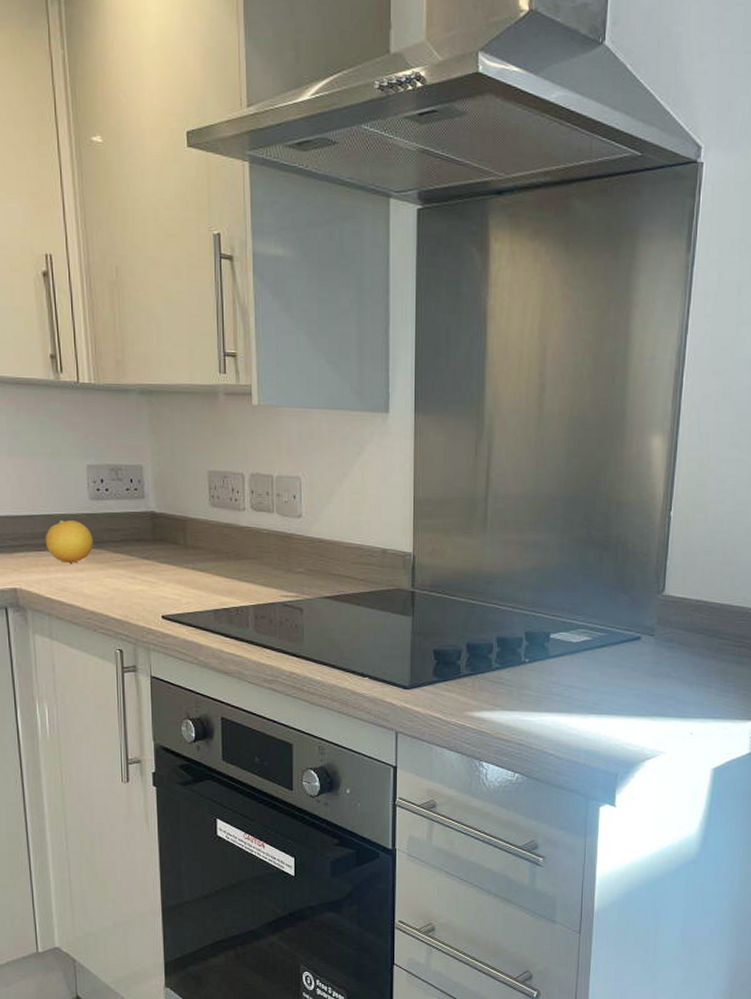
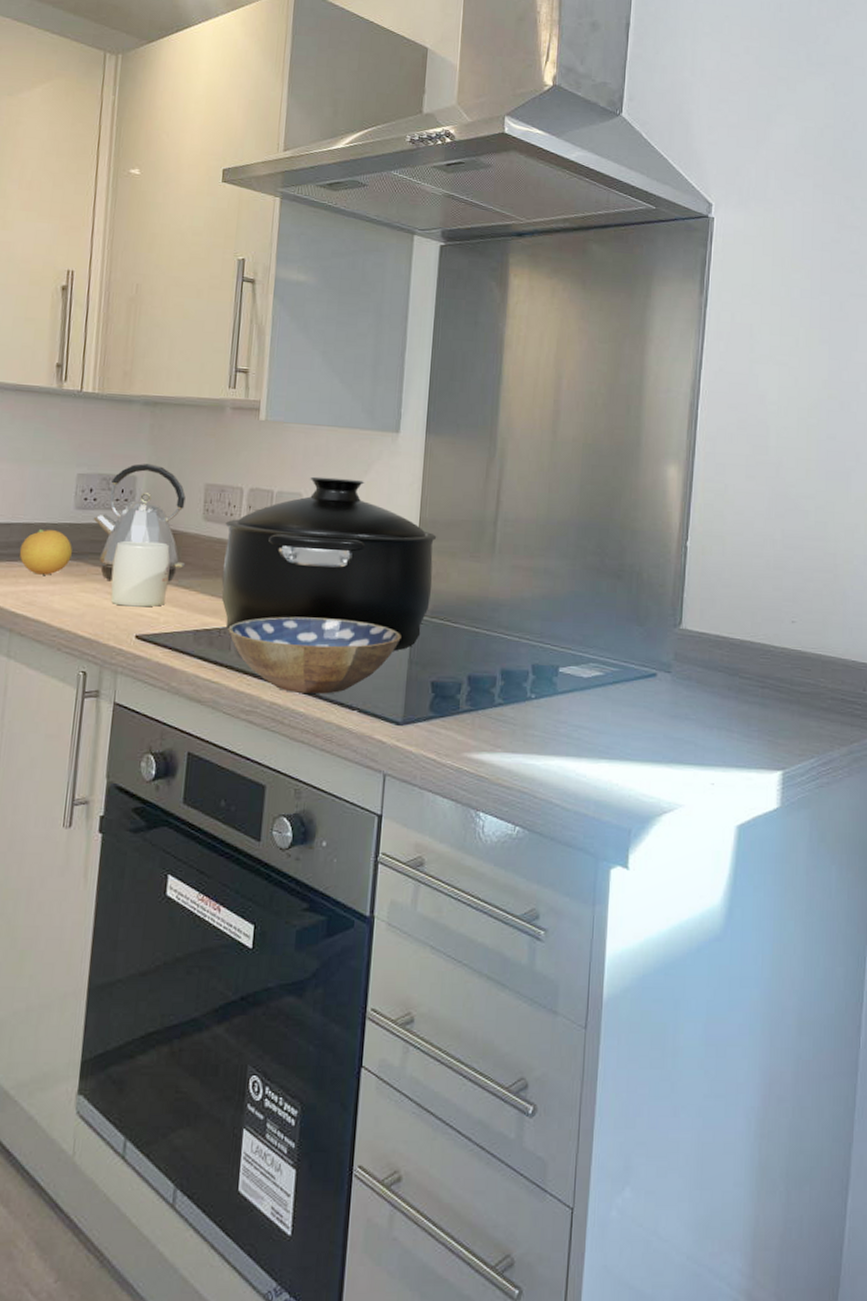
kettle: none [108,453,199,567] -> present [93,464,186,582]
mug: none [131,528,185,590] -> present [110,540,171,607]
saucepan: none [231,460,431,623] -> present [221,476,437,651]
bowl: none [244,594,403,663] -> present [228,616,401,694]

